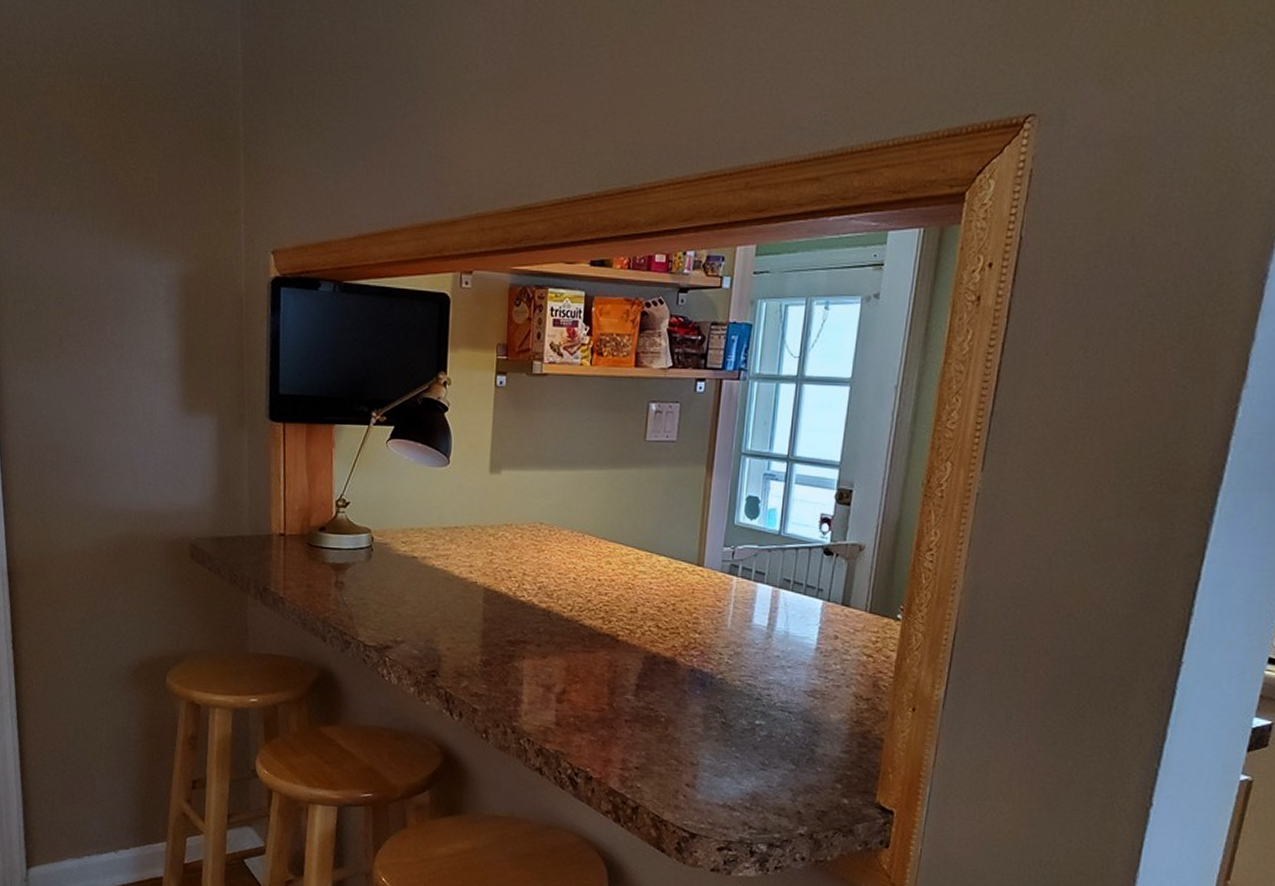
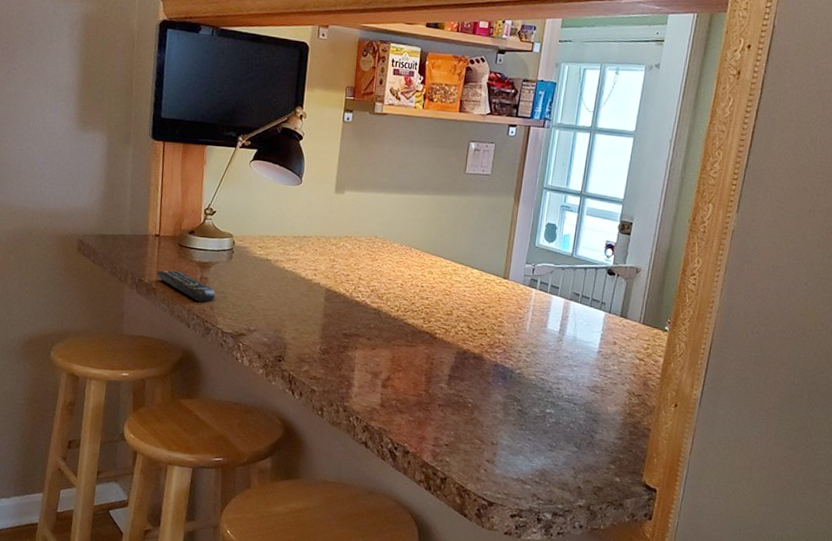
remote control: none [283,574,354,611] -> present [156,270,216,302]

